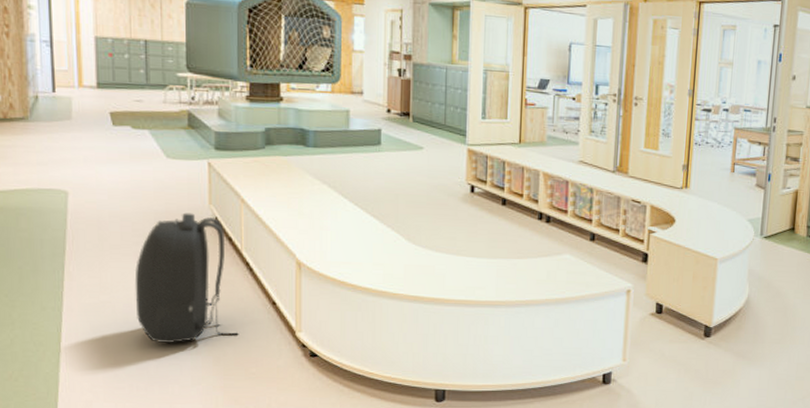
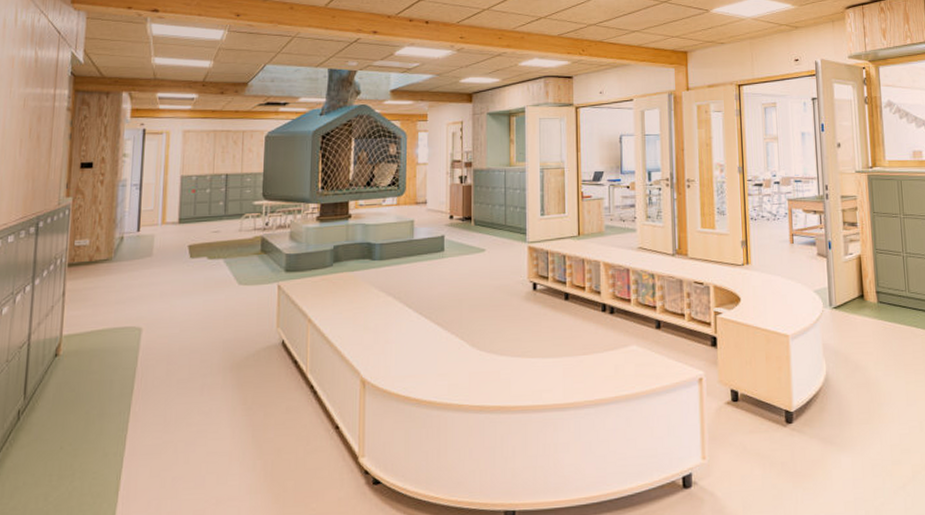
backpack: present [134,212,239,344] -> none [197,338,300,484]

